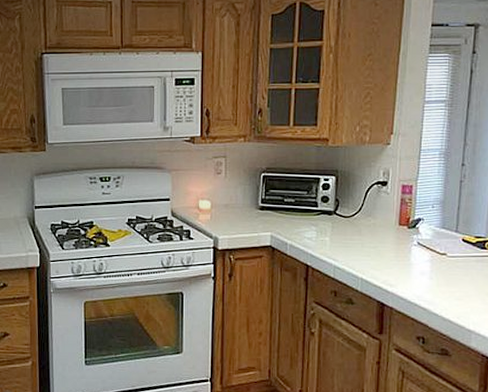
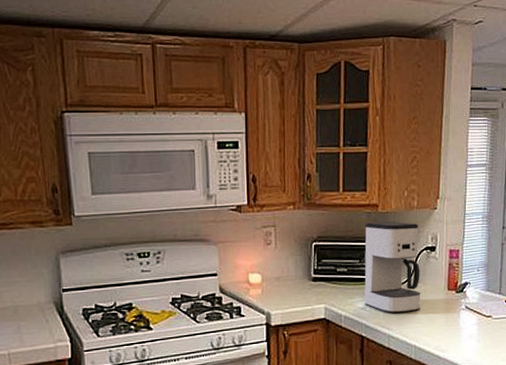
coffee maker: none [311,156,370,245] -> present [364,221,421,313]

